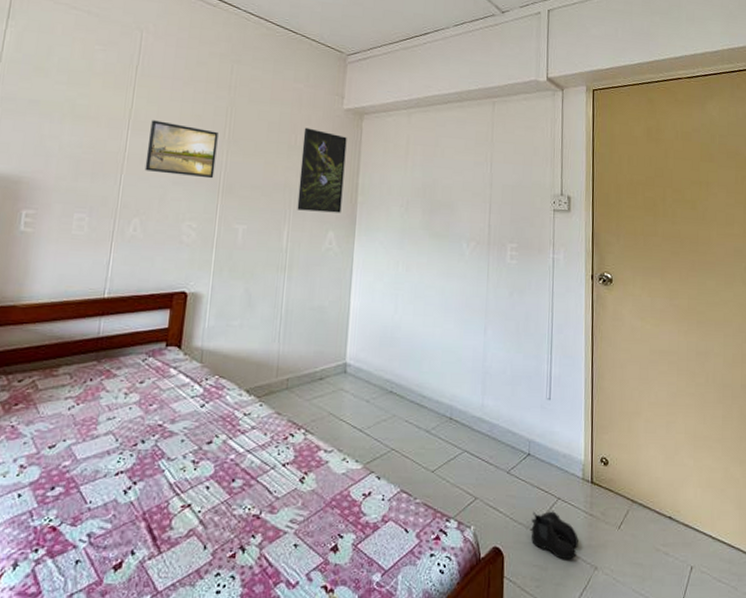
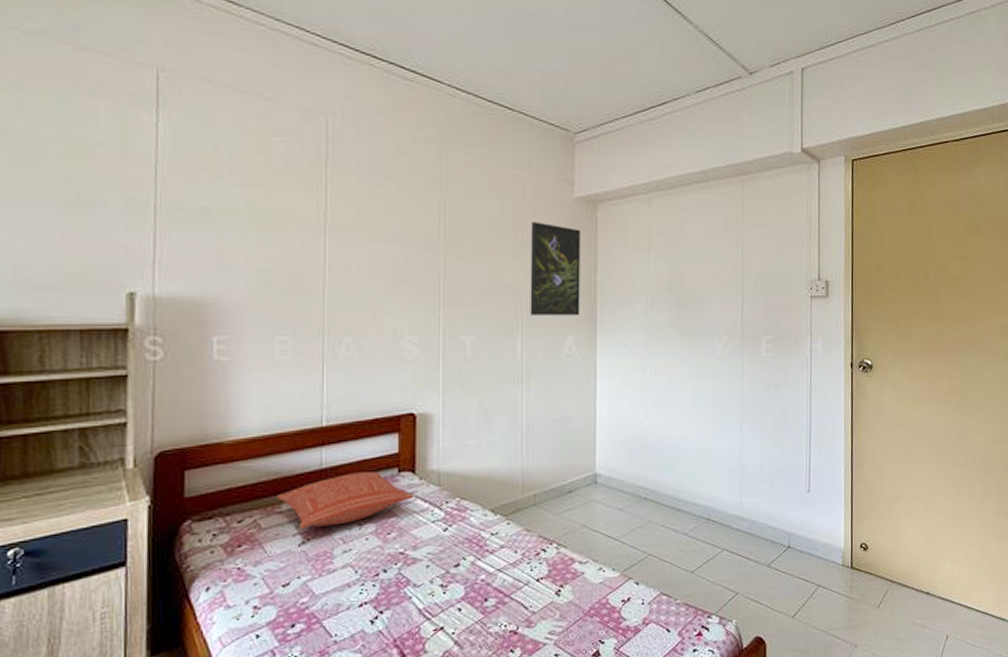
pillow: none [56,343,178,393] -> present [277,472,415,529]
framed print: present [144,120,218,179] -> none [350,223,432,287]
boots: present [530,511,578,560] -> none [792,598,839,642]

